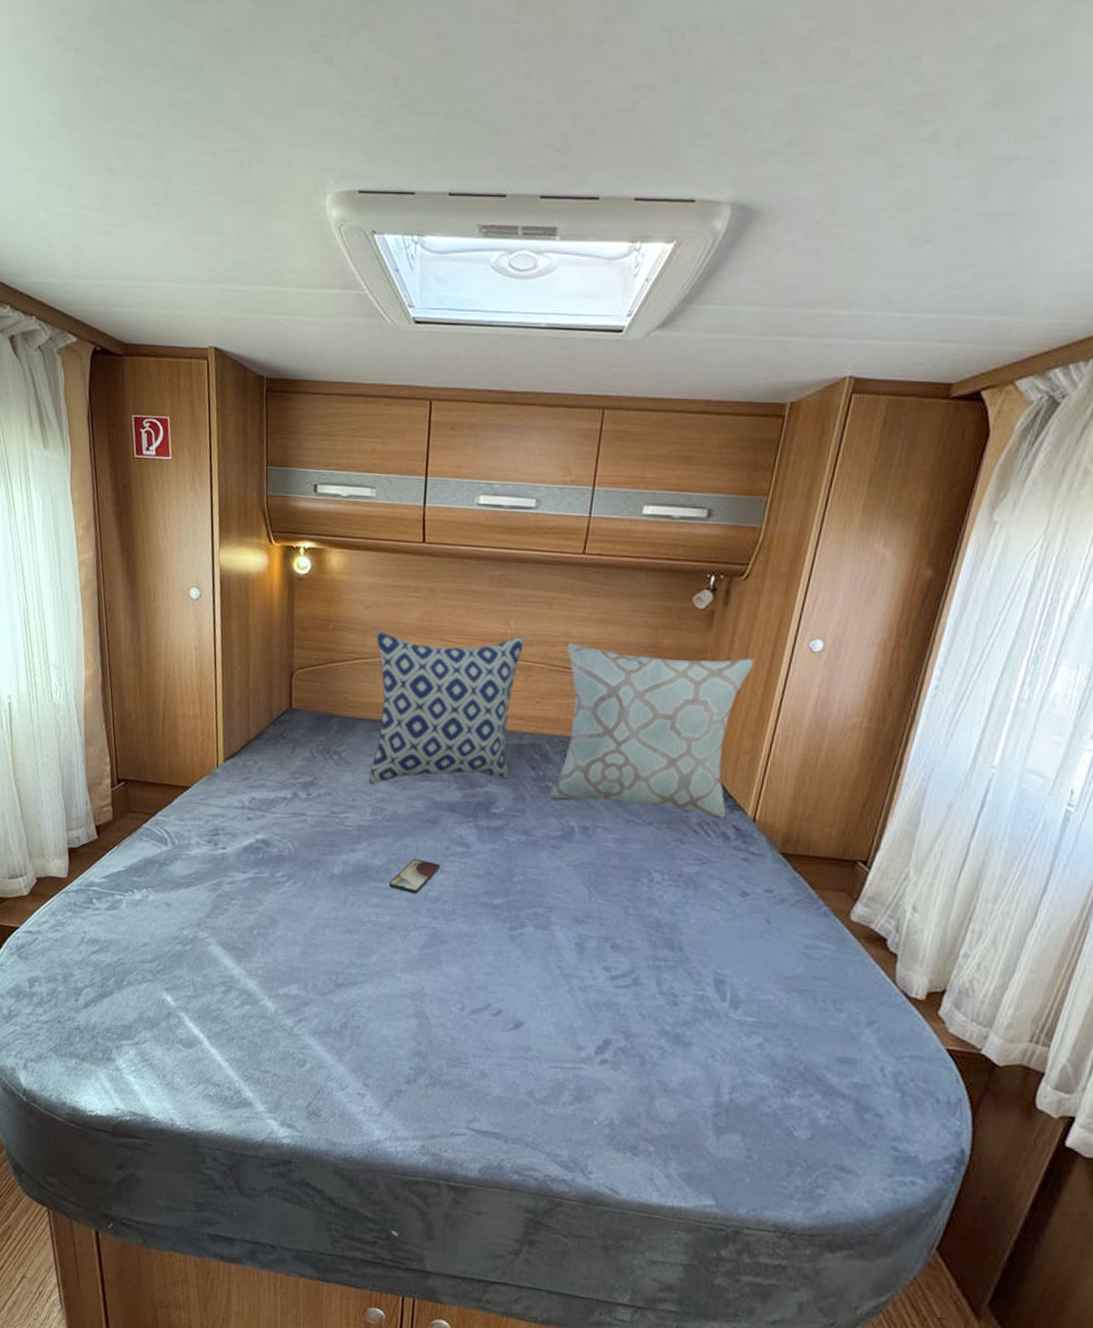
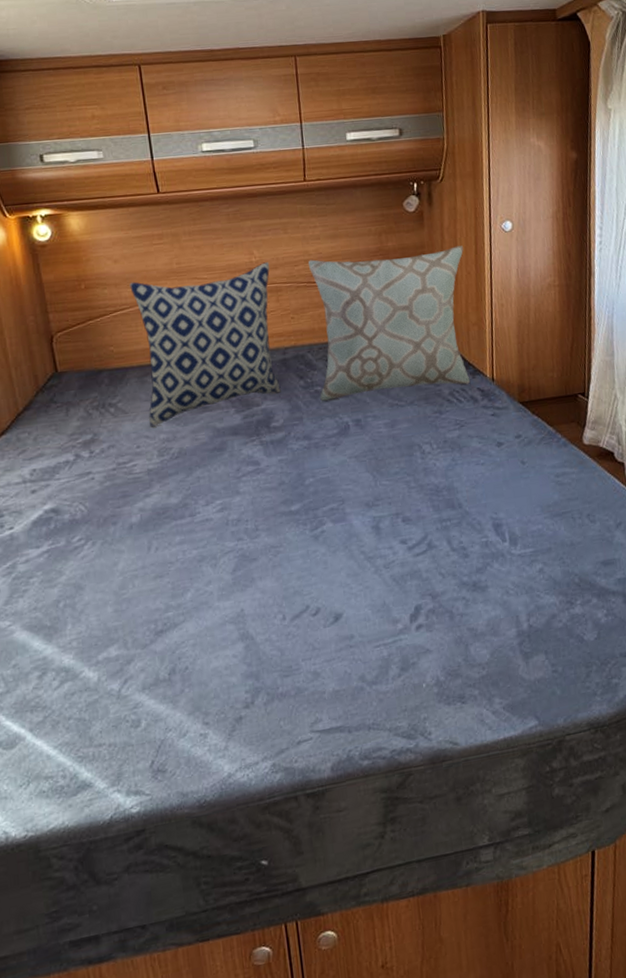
smartphone: present [388,858,440,895] -> none [189,486,235,523]

